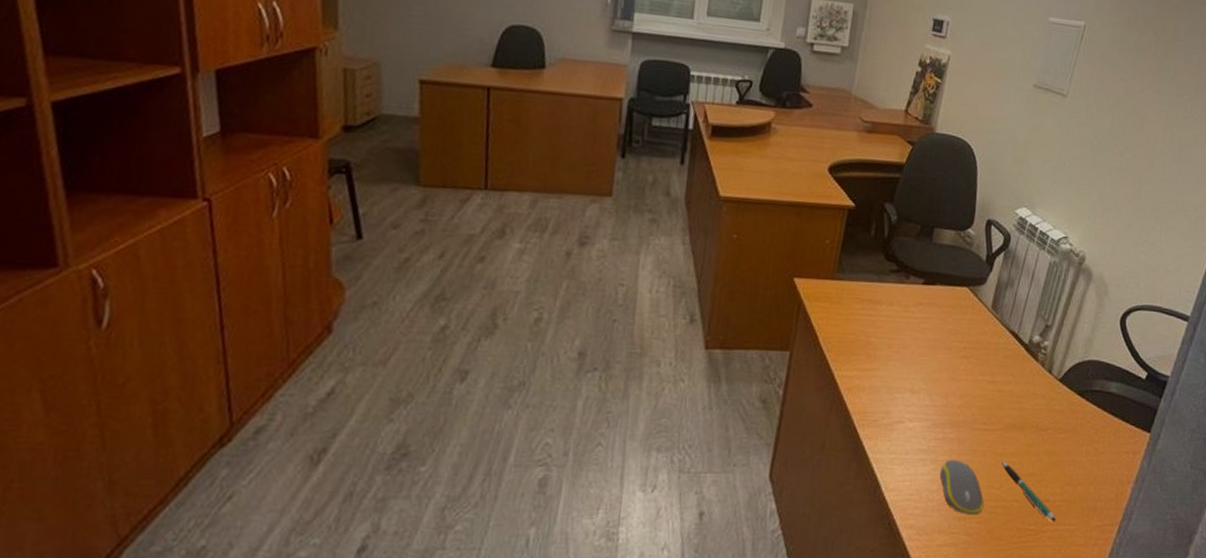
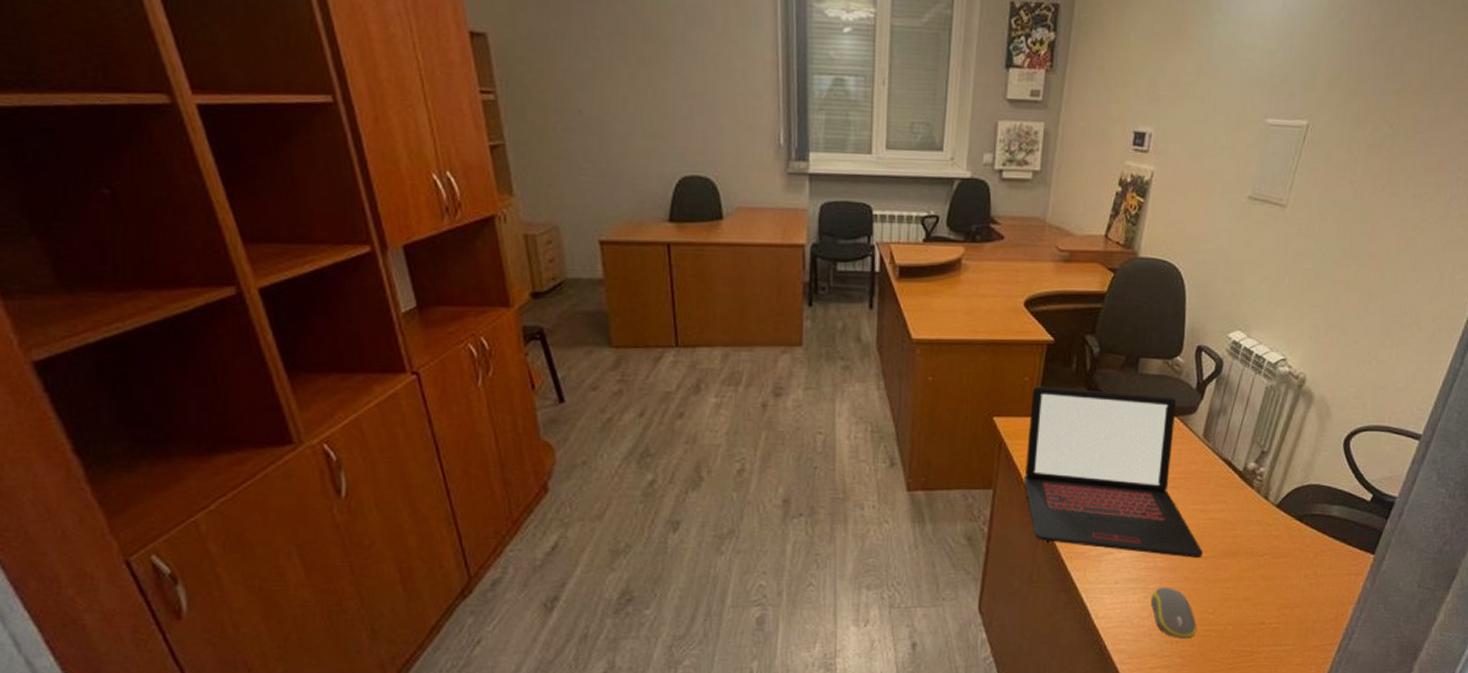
laptop: none [820,249,990,430] -> present [1023,385,1203,558]
pen: present [1001,461,1056,522] -> none [1214,587,1272,644]

